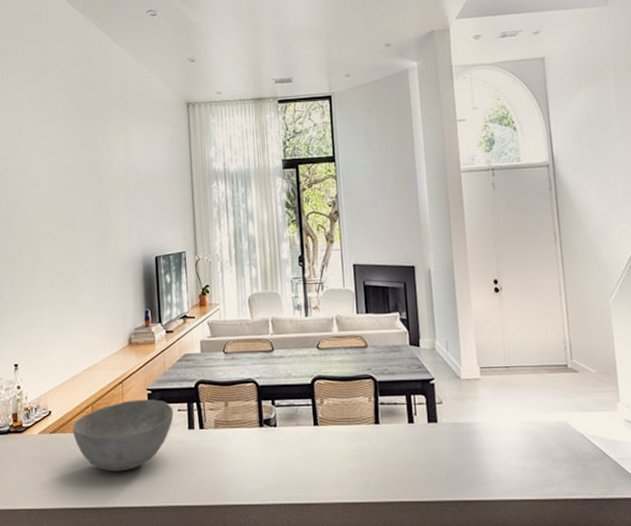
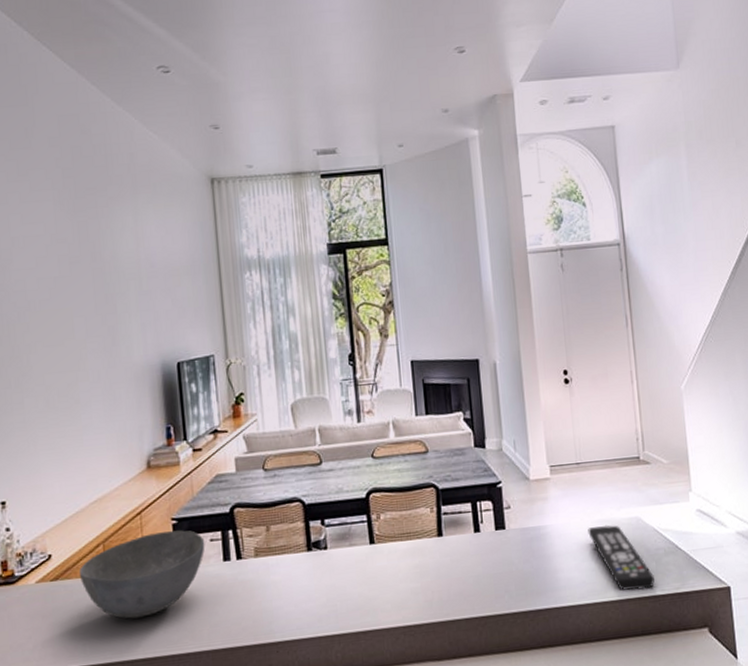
remote control: none [516,426,583,492] -> present [588,524,655,590]

